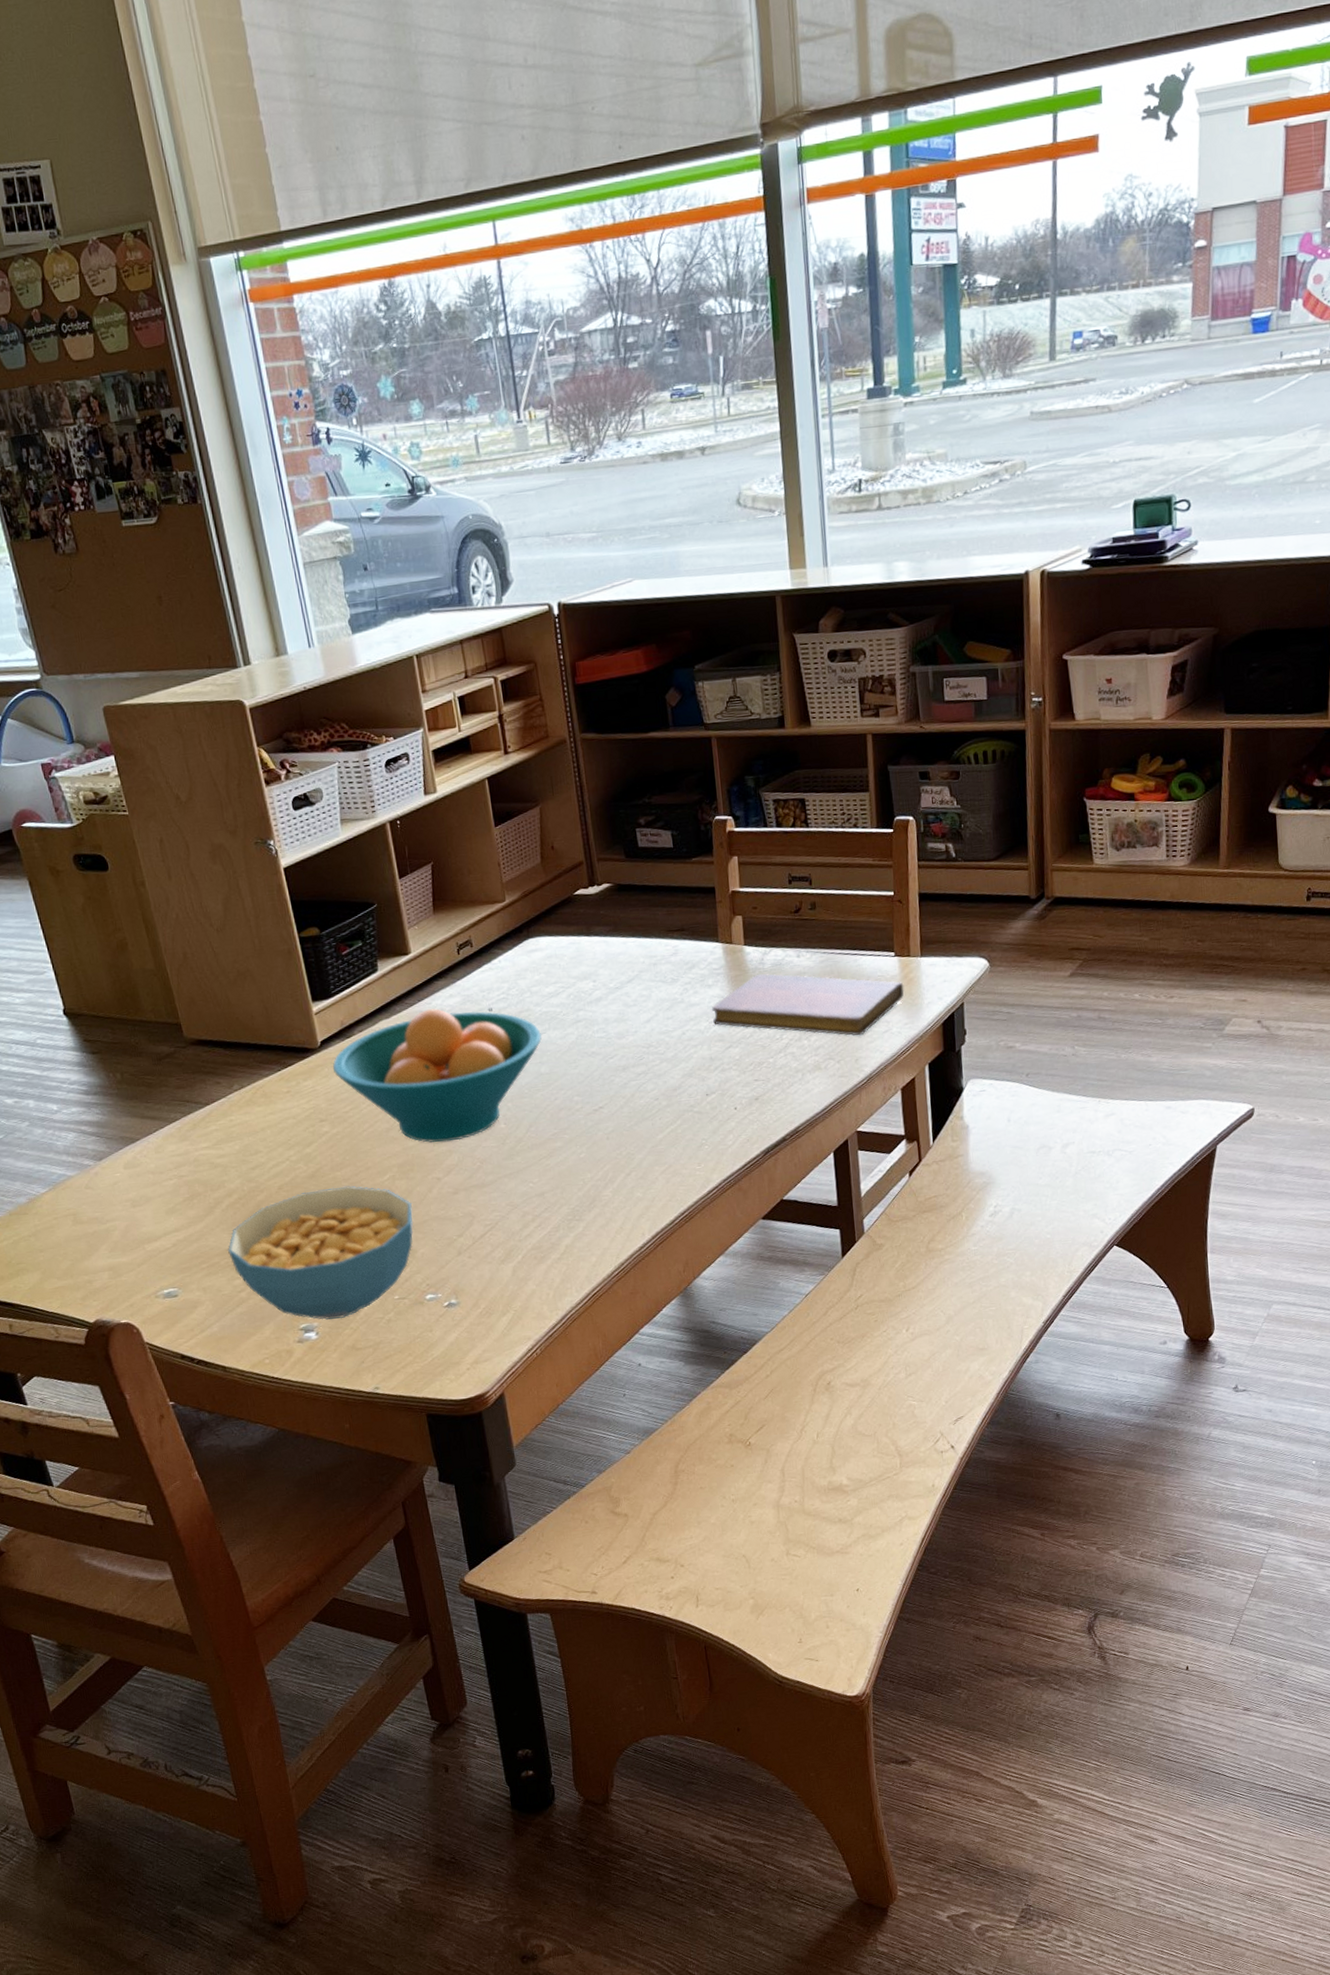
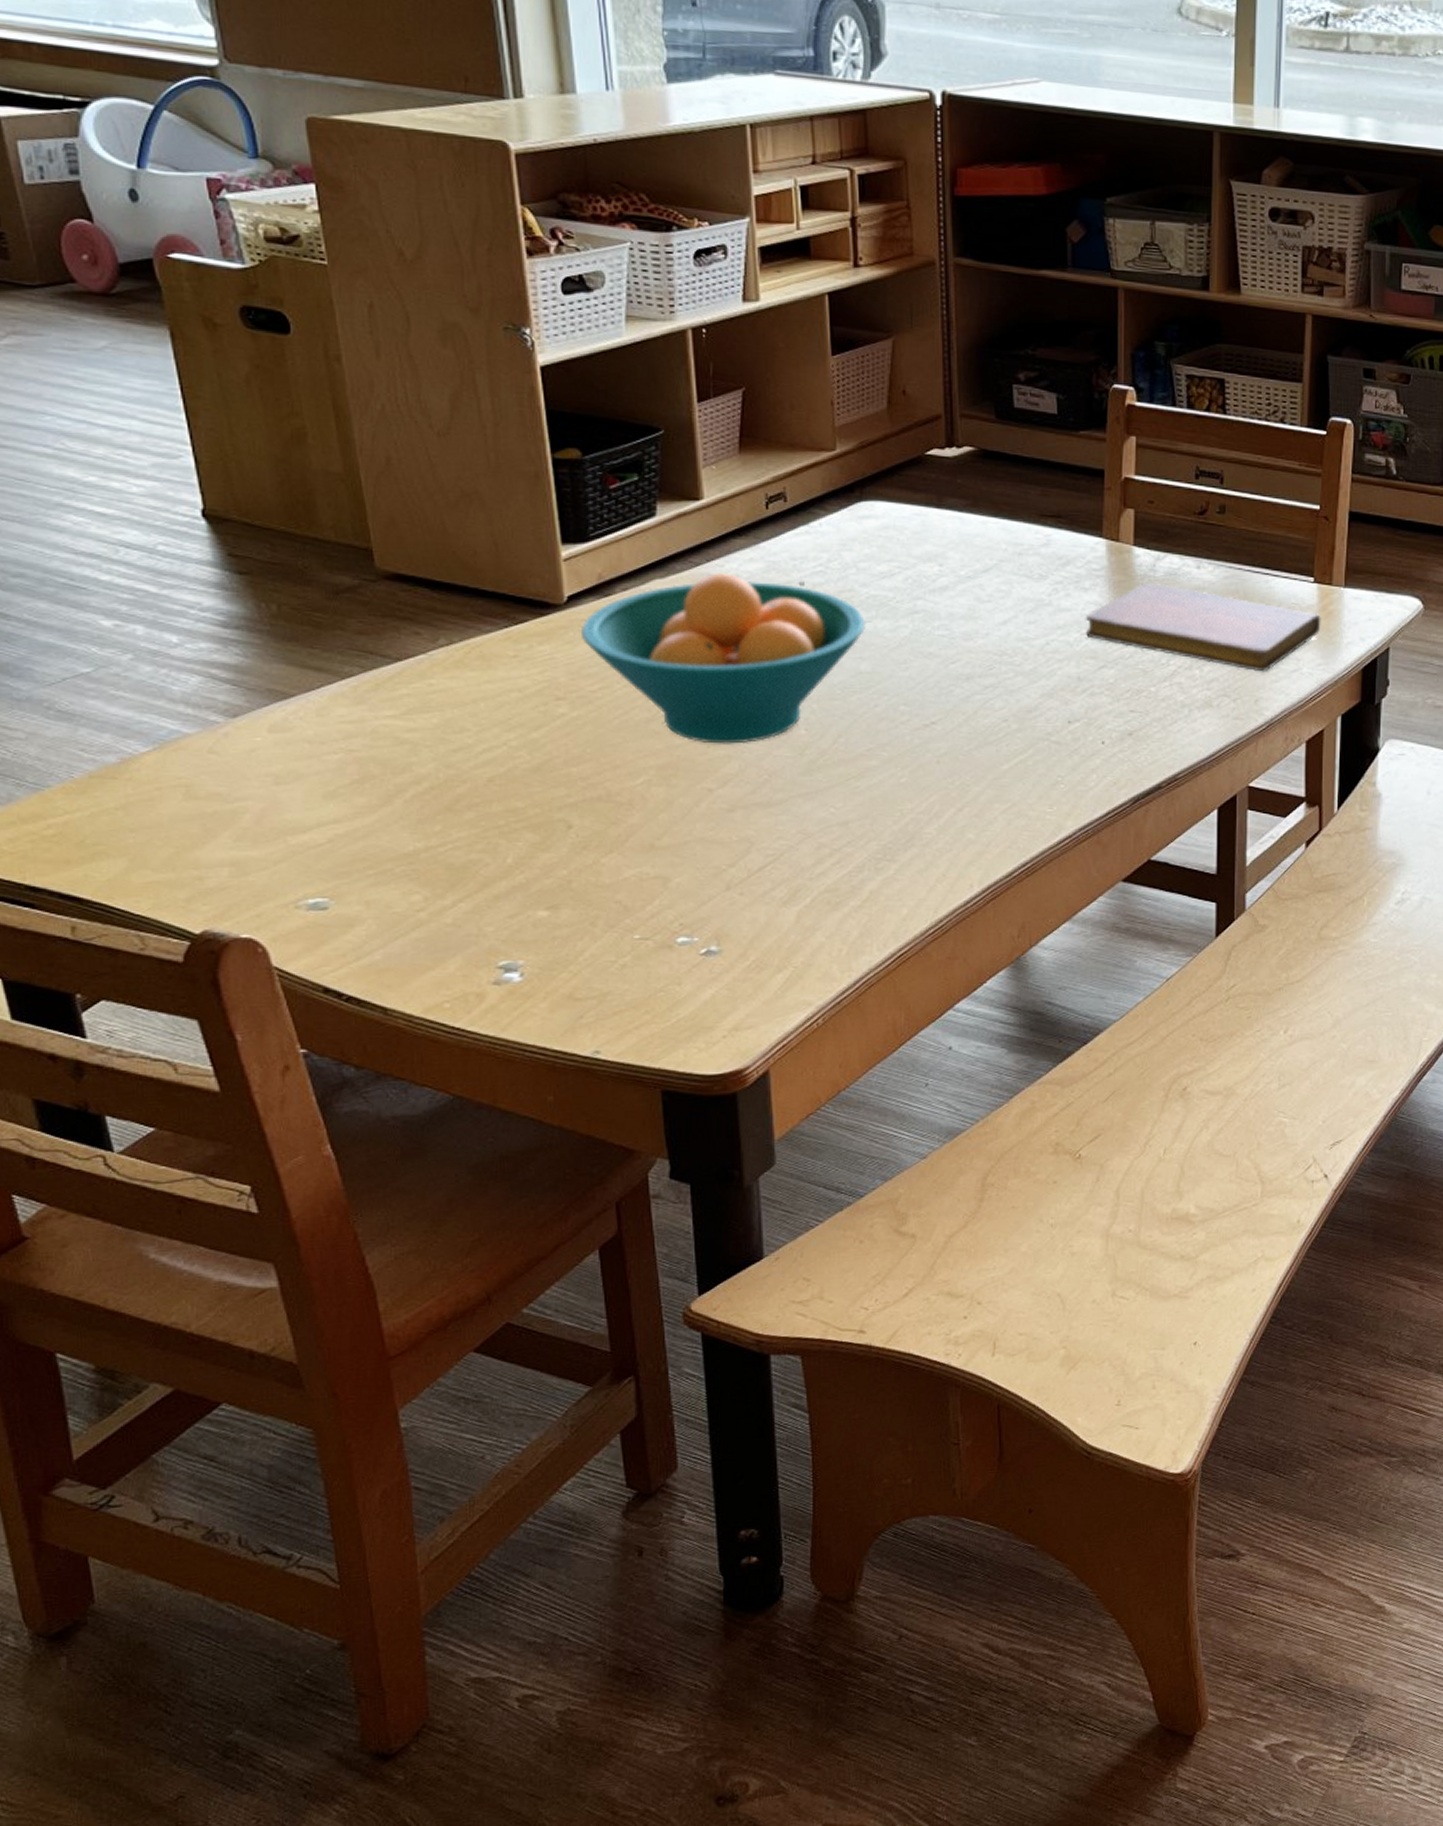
cereal bowl: present [227,1185,414,1320] -> none [406,787,672,959]

